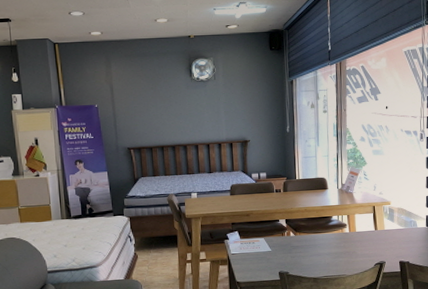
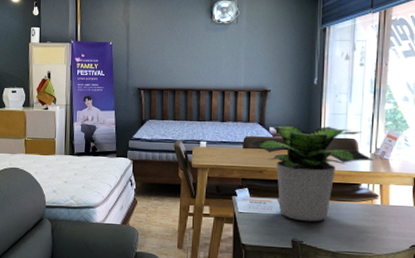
potted plant: none [236,169,341,255] -> present [250,124,374,222]

